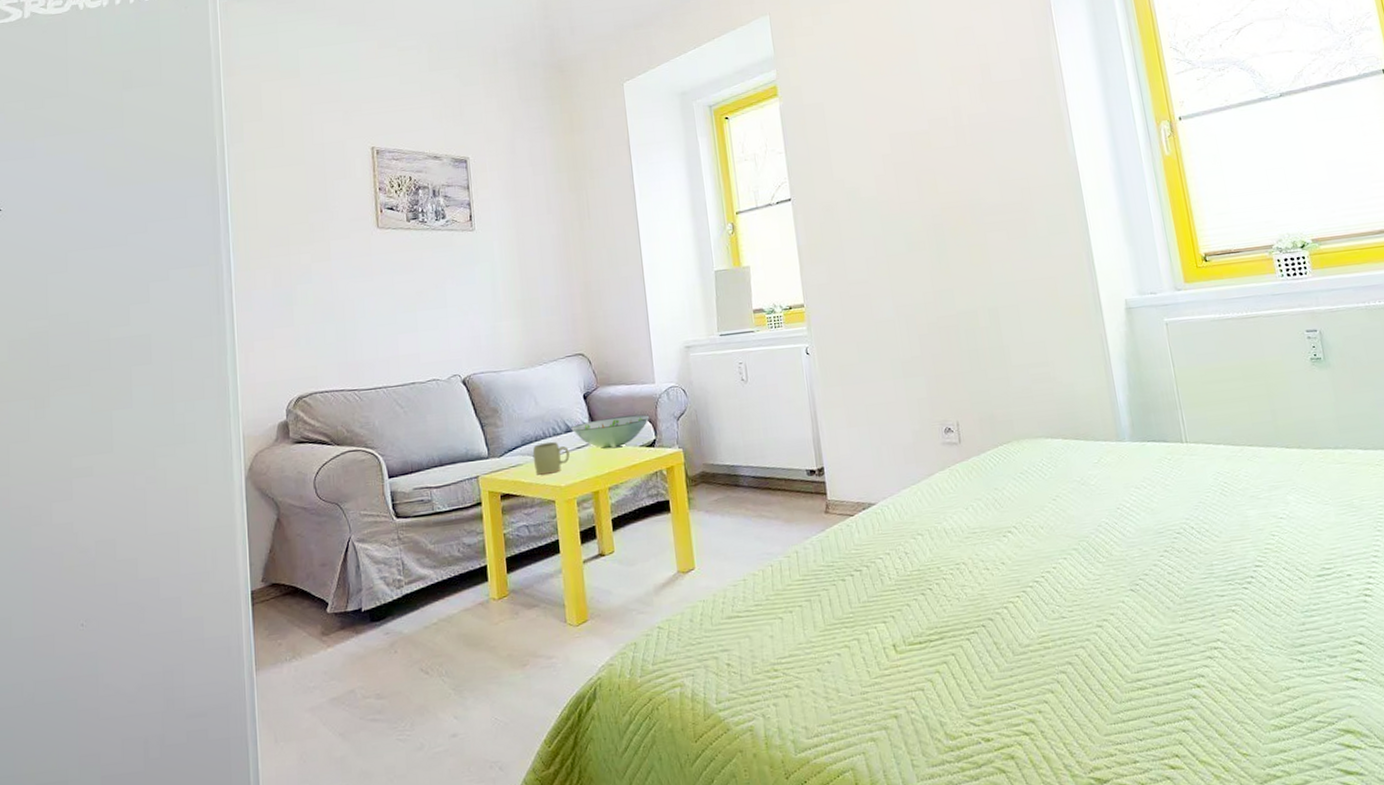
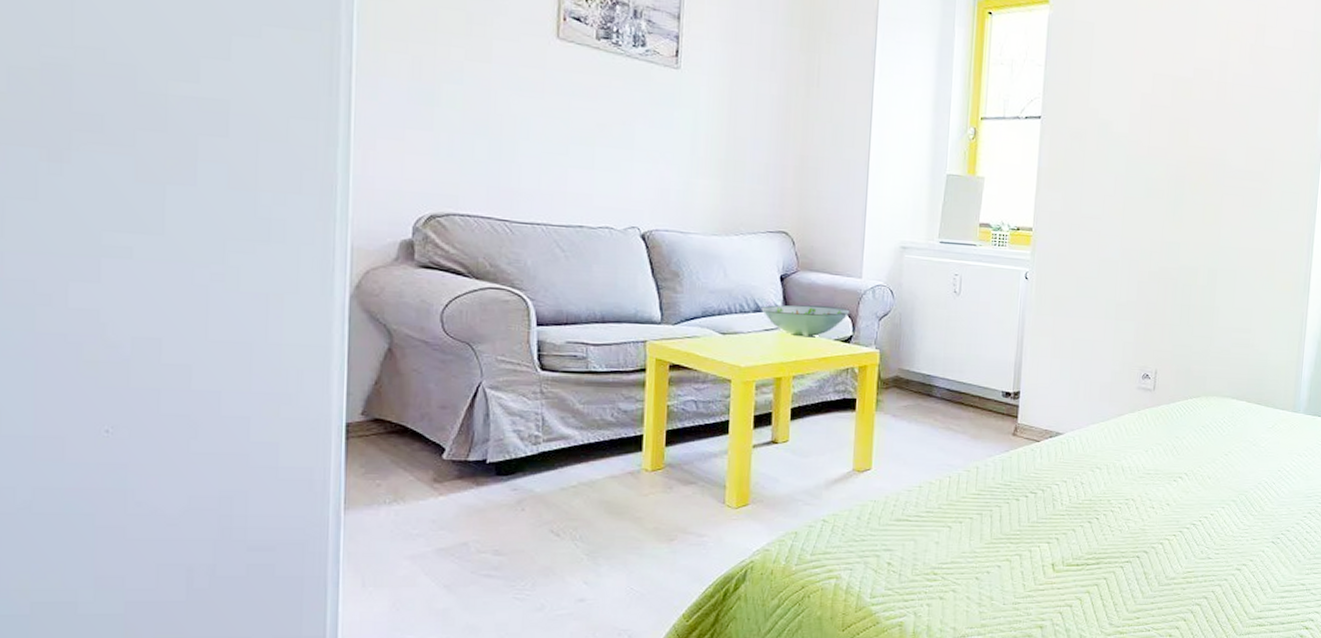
mug: present [532,442,570,475] -> none [712,318,755,352]

